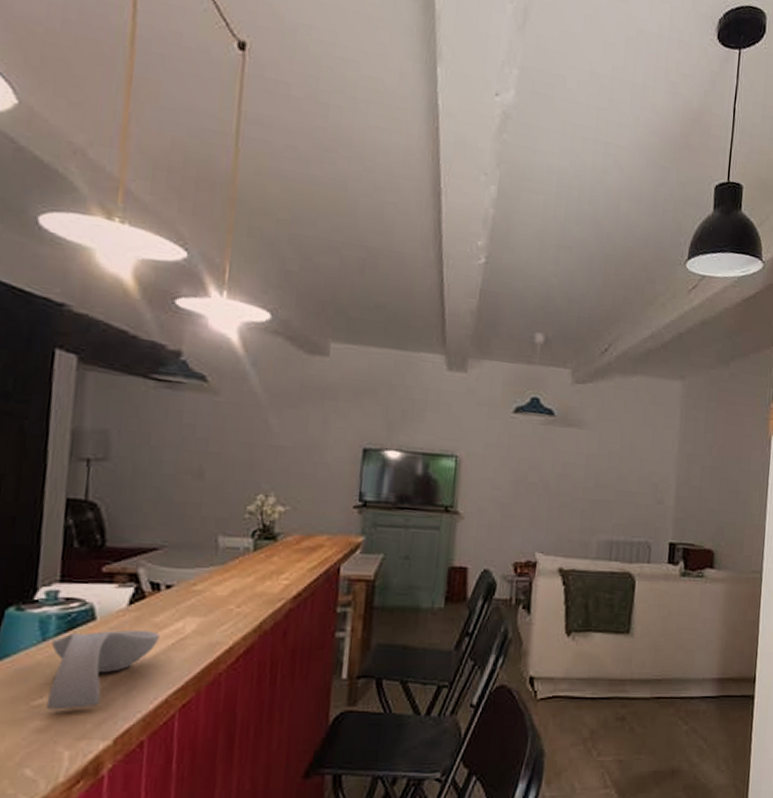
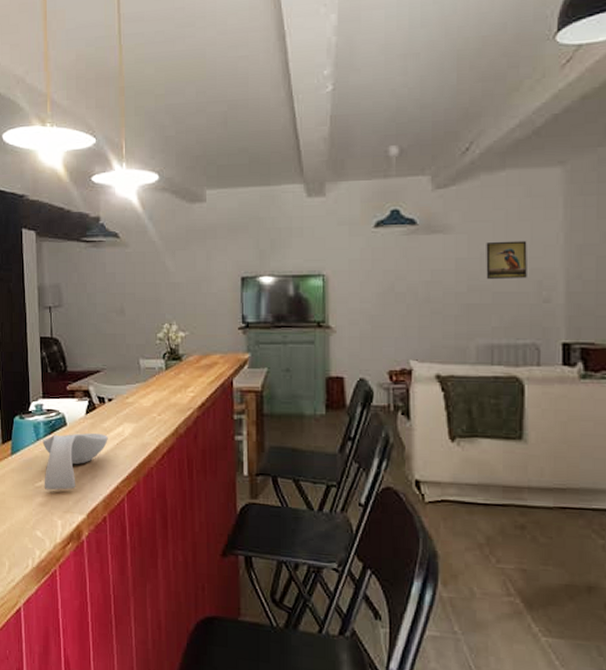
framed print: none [612,442,649,480] -> present [486,240,527,279]

